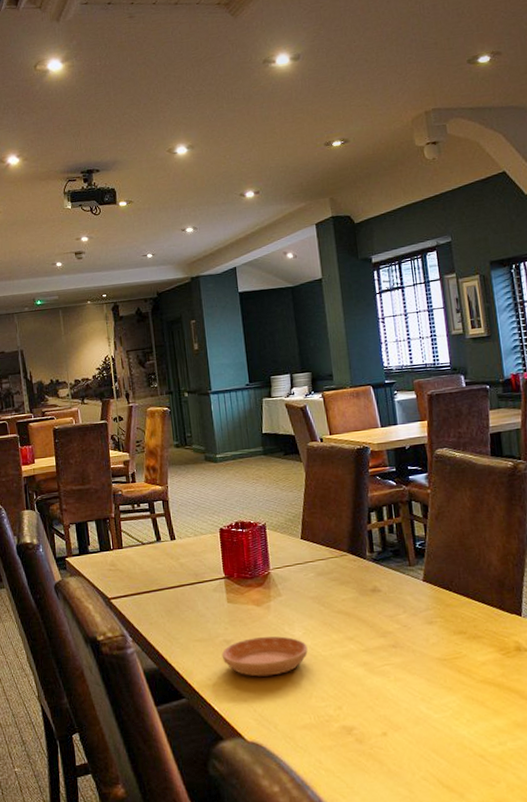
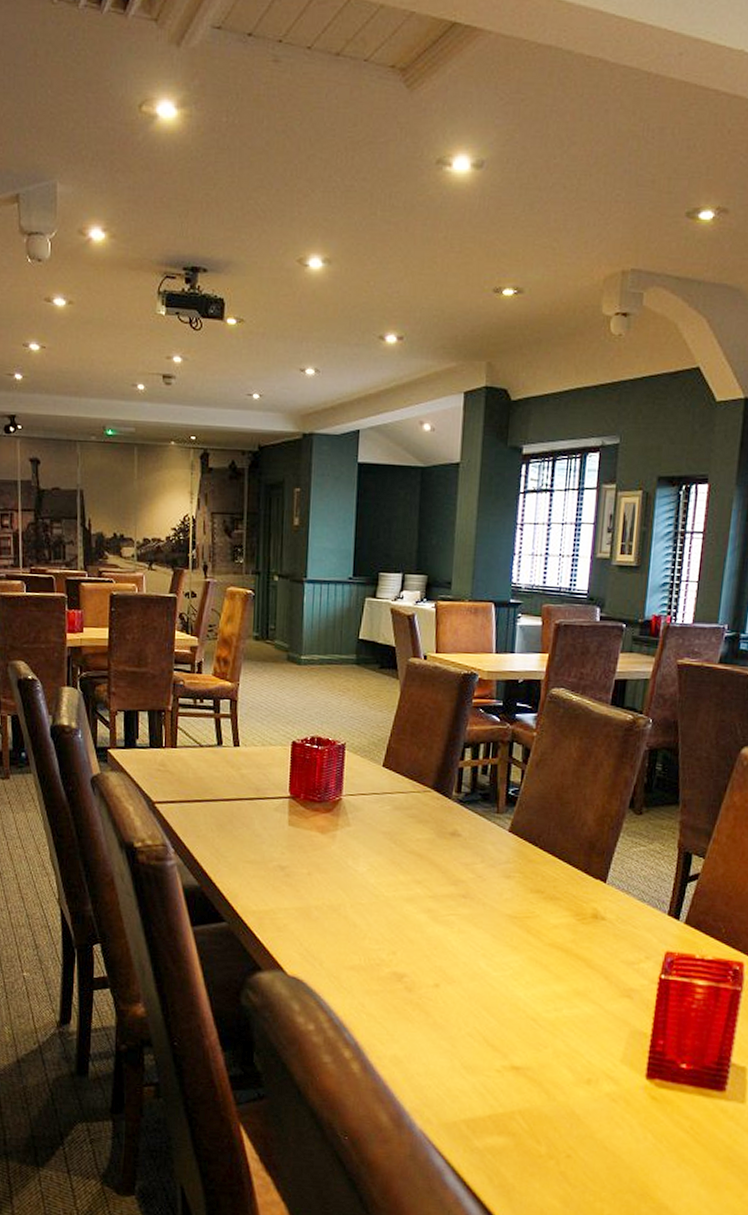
saucer: present [221,636,308,677] -> none [273,867,370,911]

